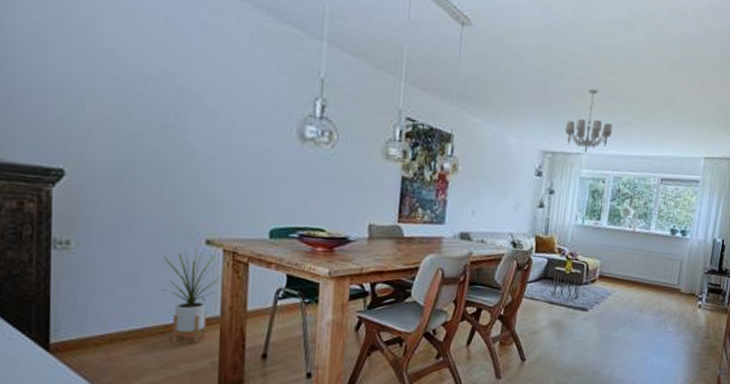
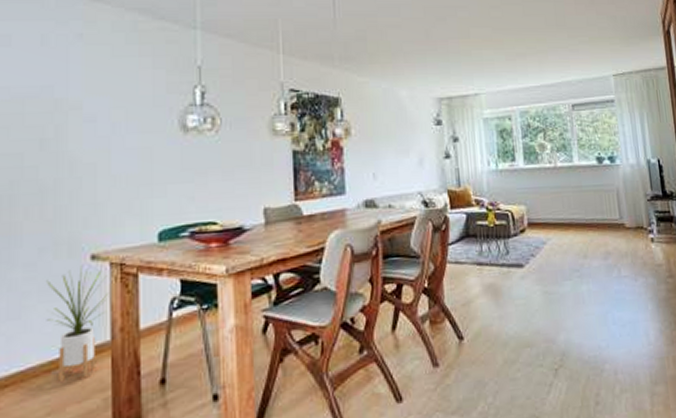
chandelier: present [565,88,613,153] -> none [457,26,508,92]

